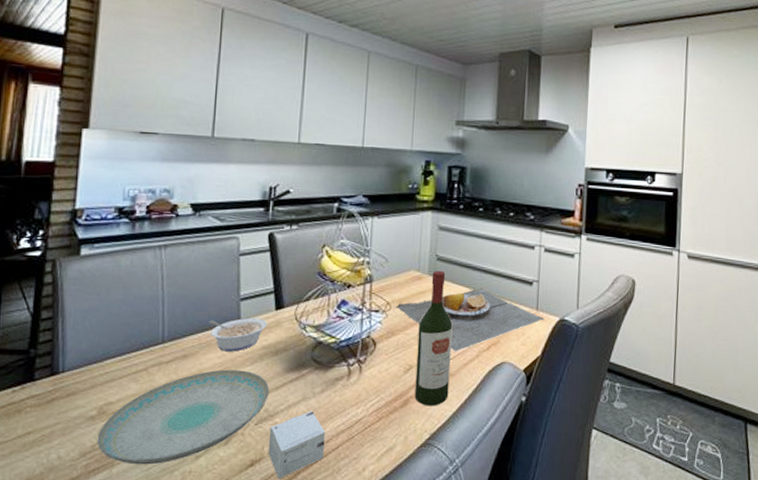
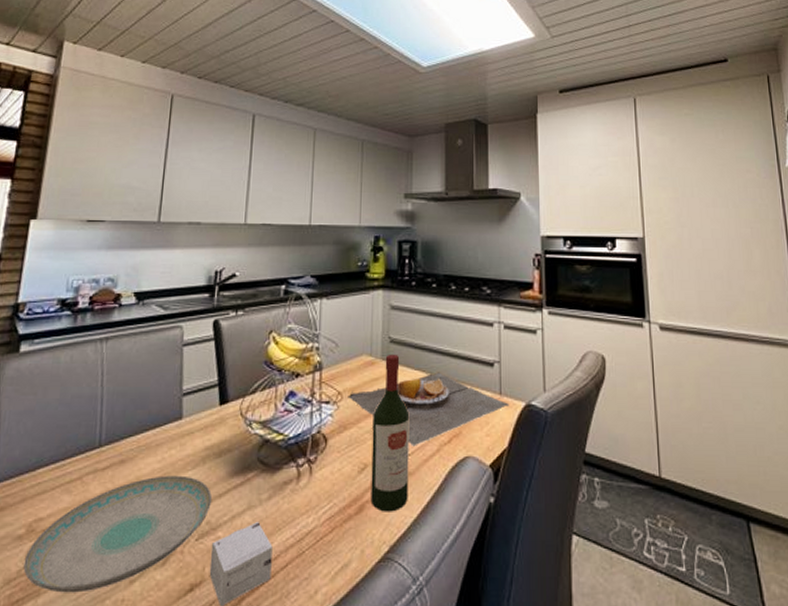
legume: present [209,317,267,352] -> none [149,415,211,454]

